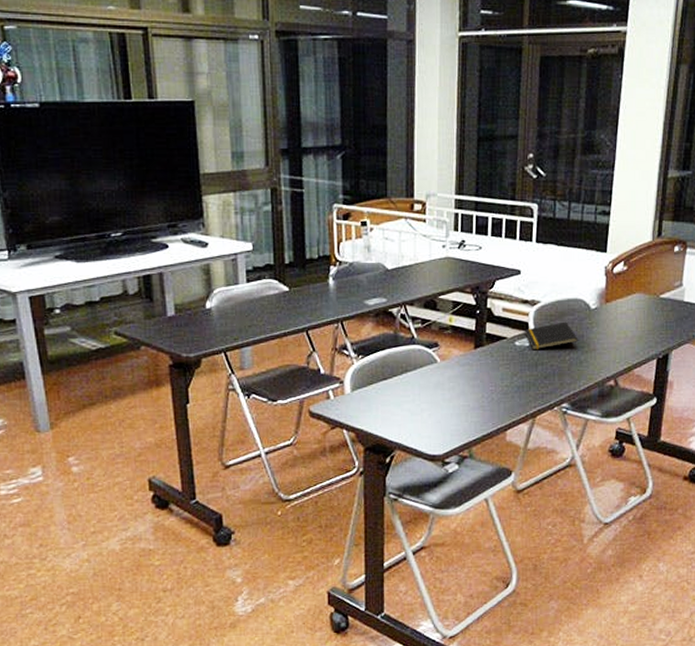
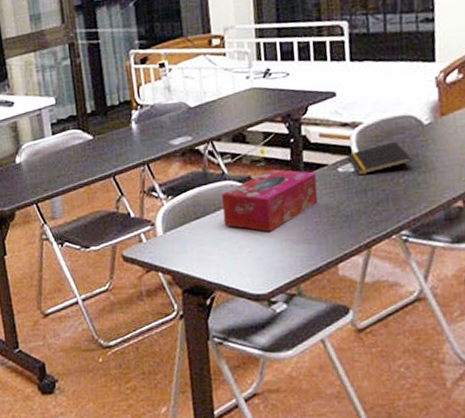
tissue box: none [409,337,496,397] -> present [222,168,318,232]

